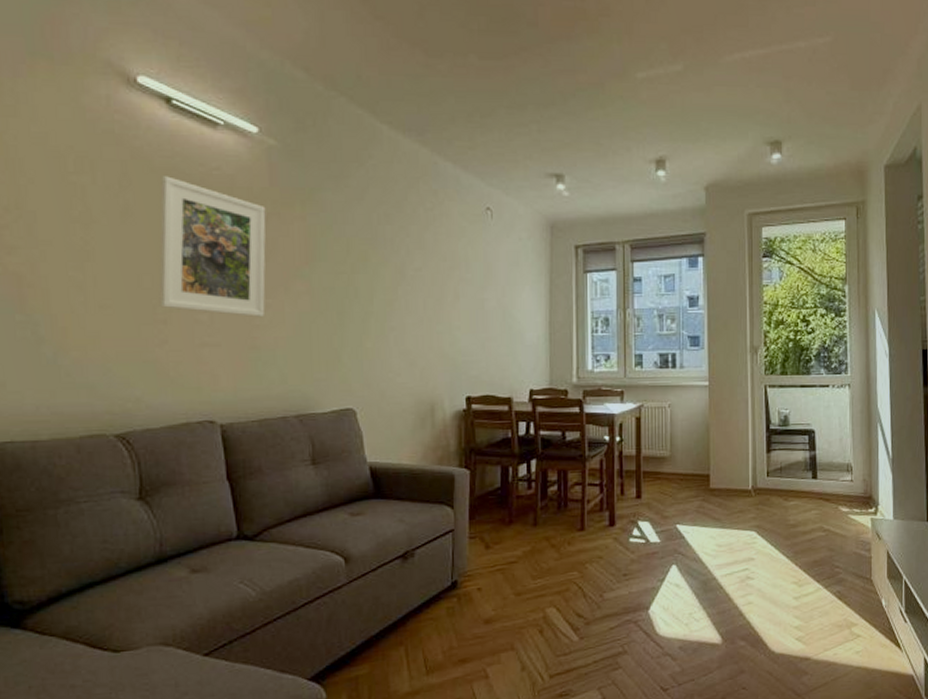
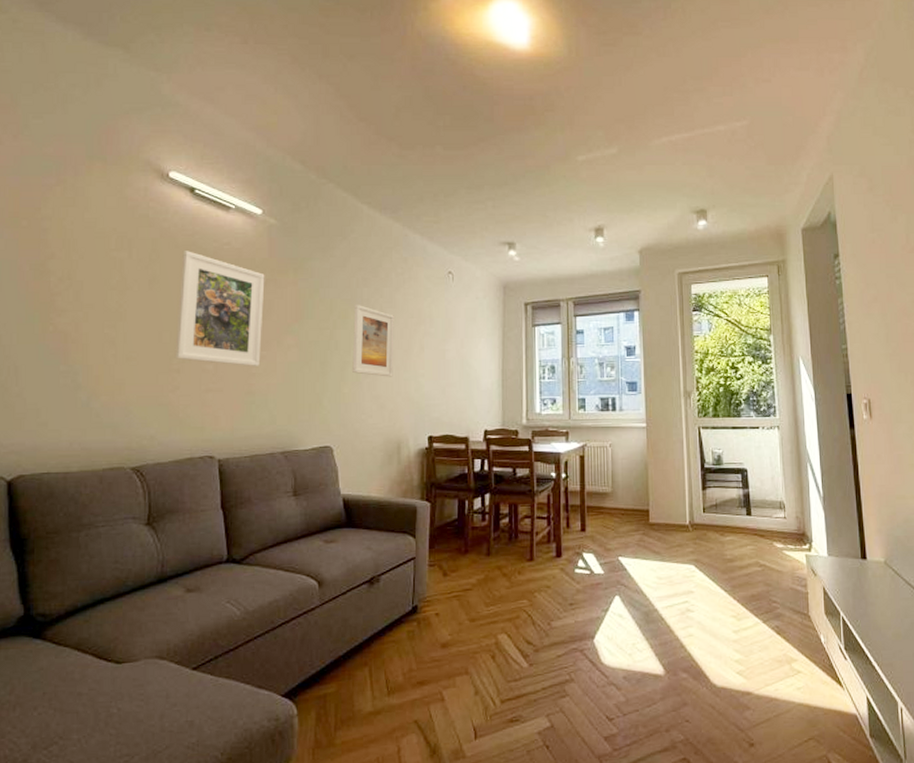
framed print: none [375,245,425,330] -> present [352,305,394,377]

